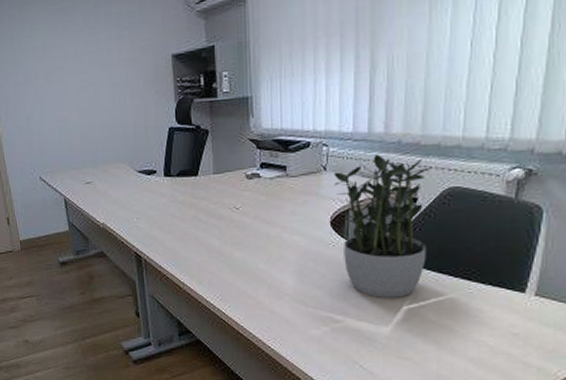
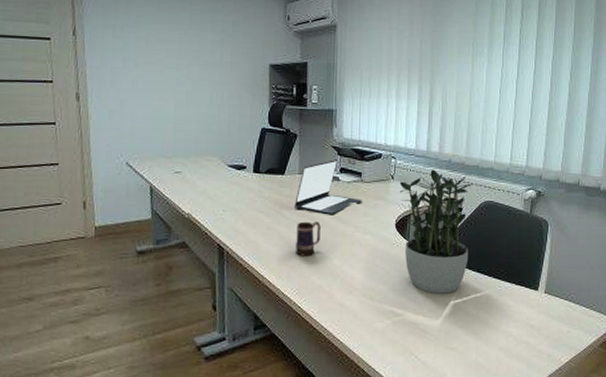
laptop: none [211,154,289,215] -> present [295,160,362,214]
mug: none [215,224,242,261] -> present [296,221,321,256]

